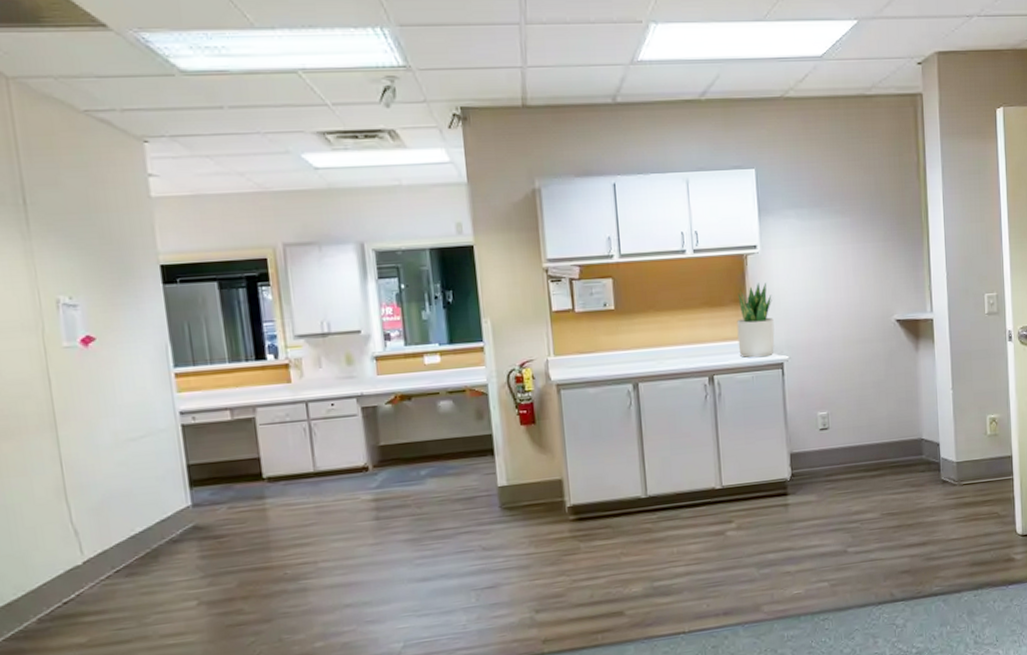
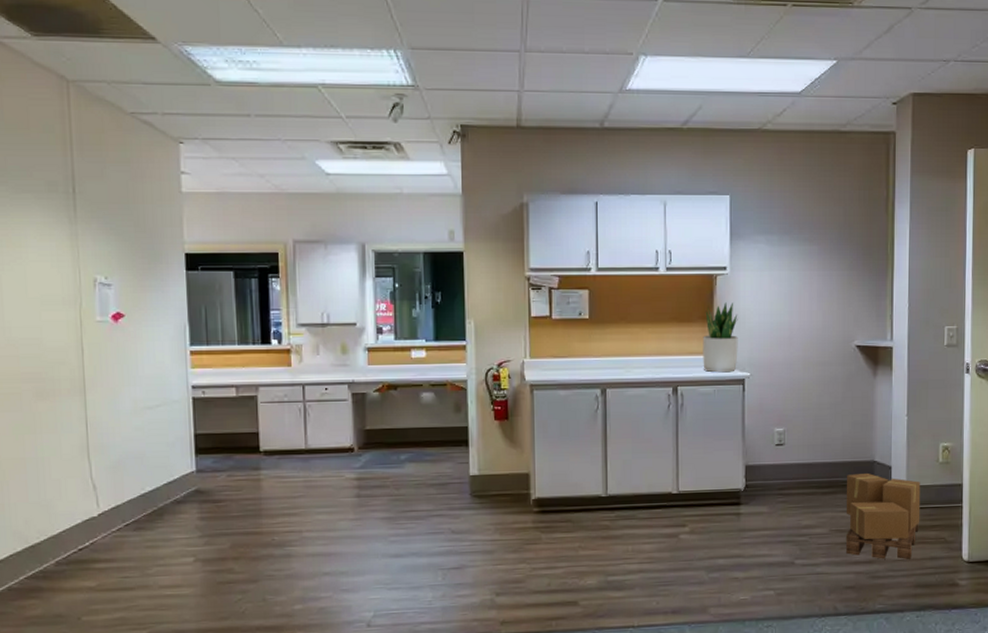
cardboard boxes: none [894,451,972,540] -> present [846,472,921,560]

